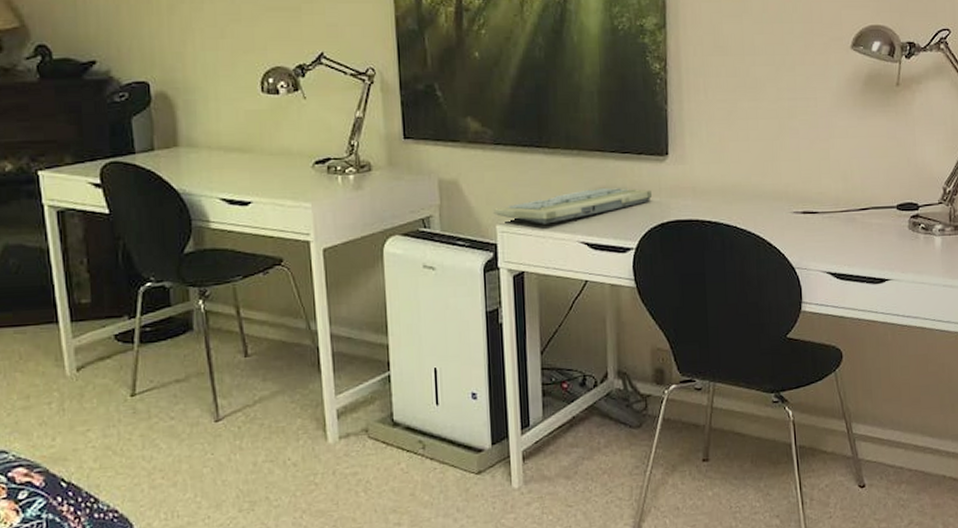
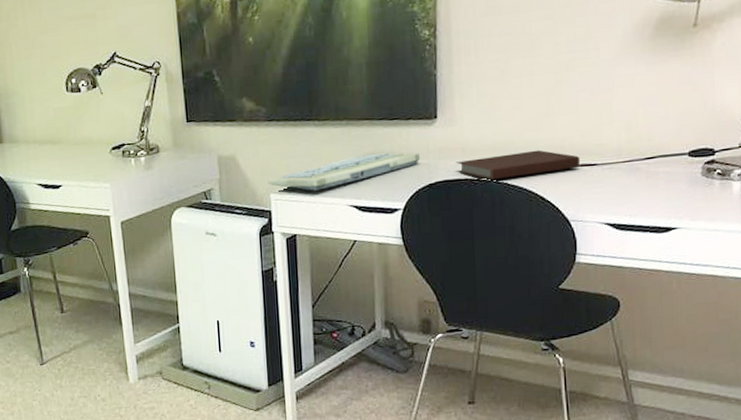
notebook: none [687,194,803,223] -> present [456,150,581,181]

